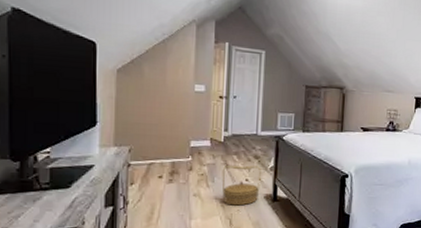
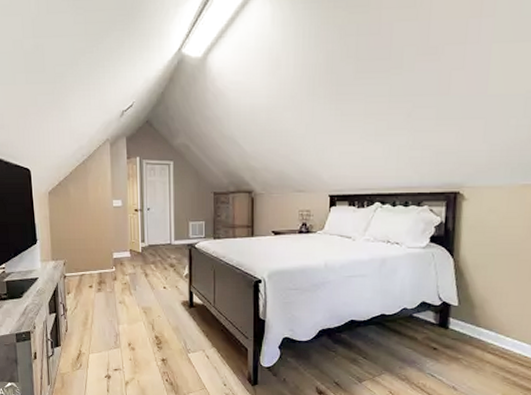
basket: present [222,165,261,206] -> none [142,274,177,312]

